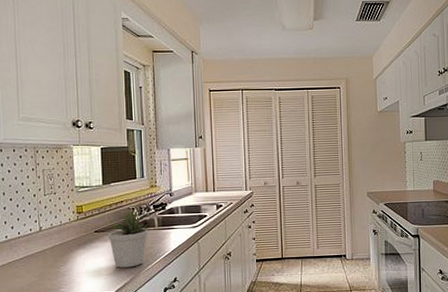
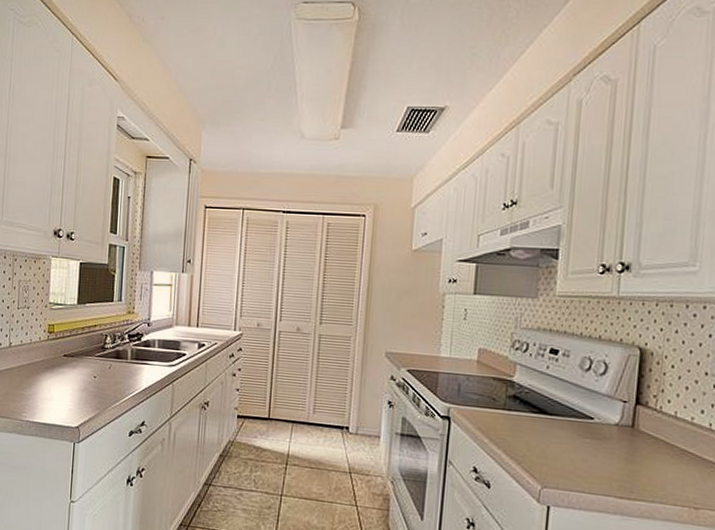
potted plant: present [108,208,151,268] -> none [77,335,124,402]

